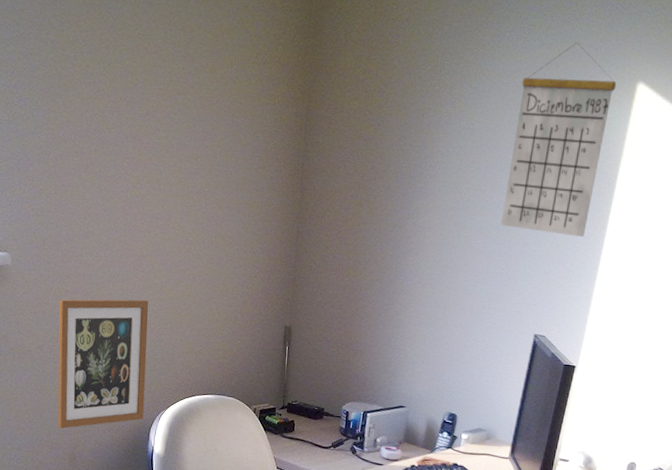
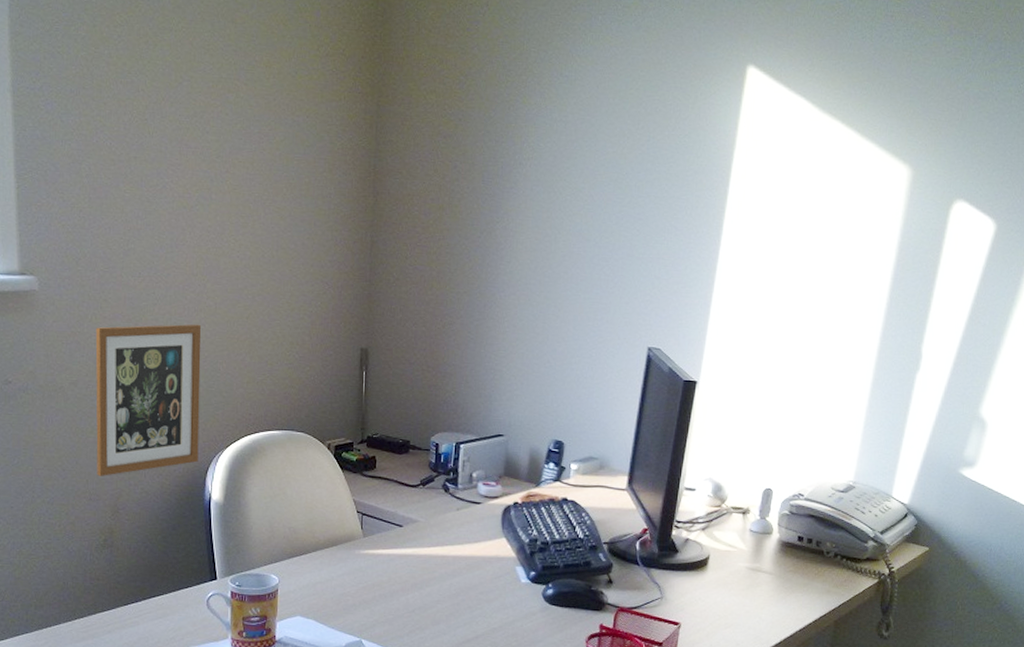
calendar: present [500,42,617,237] -> none [603,24,724,236]

